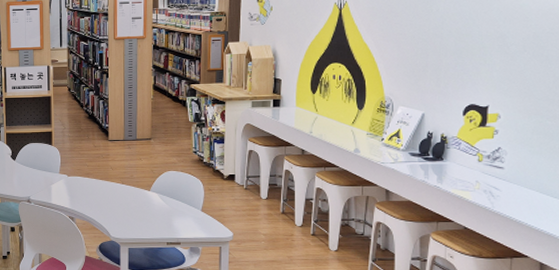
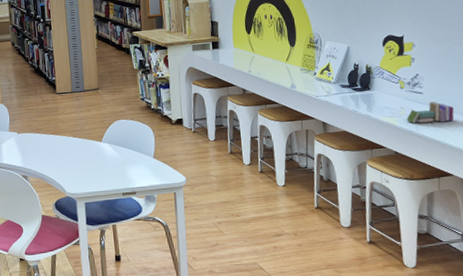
book: none [481,178,538,201] -> present [406,102,454,125]

